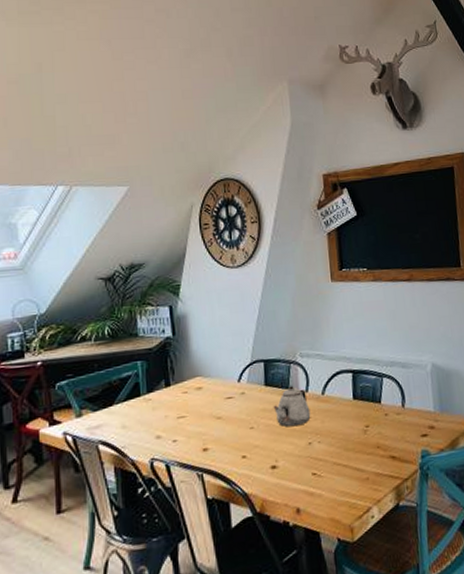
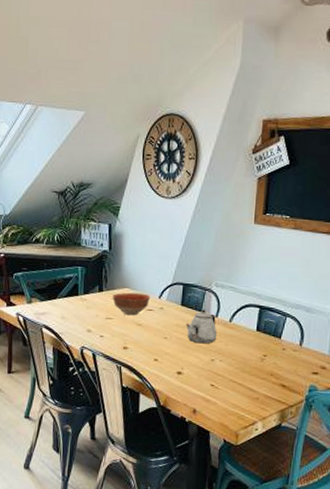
bowl: none [183,379,229,410] -> present [112,292,151,316]

